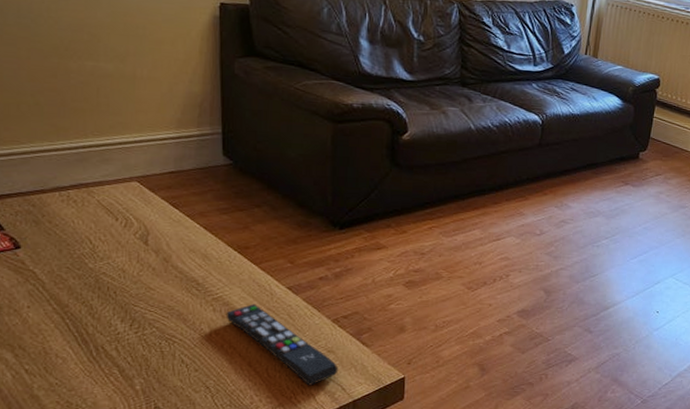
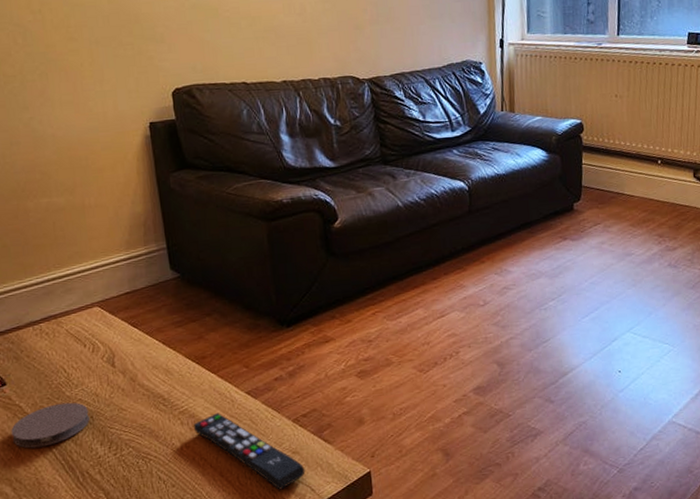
coaster: none [20,274,112,316] -> present [11,402,90,448]

